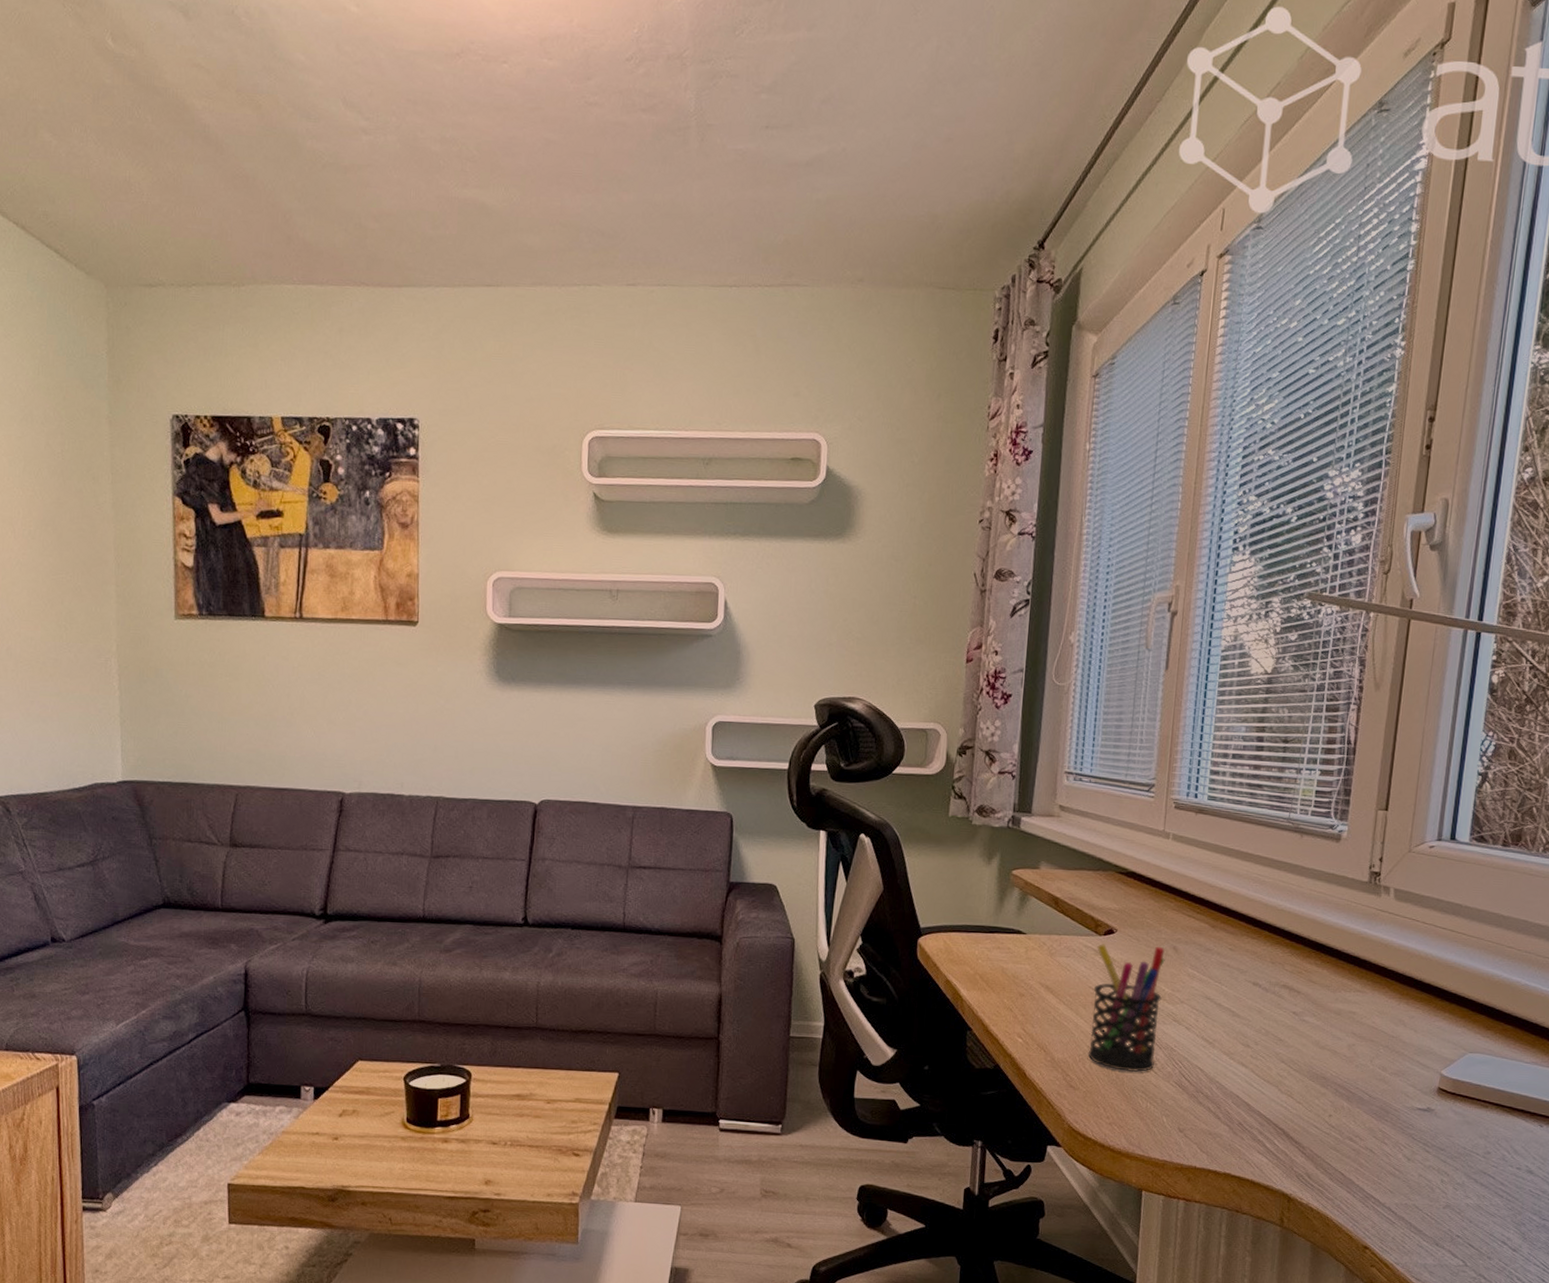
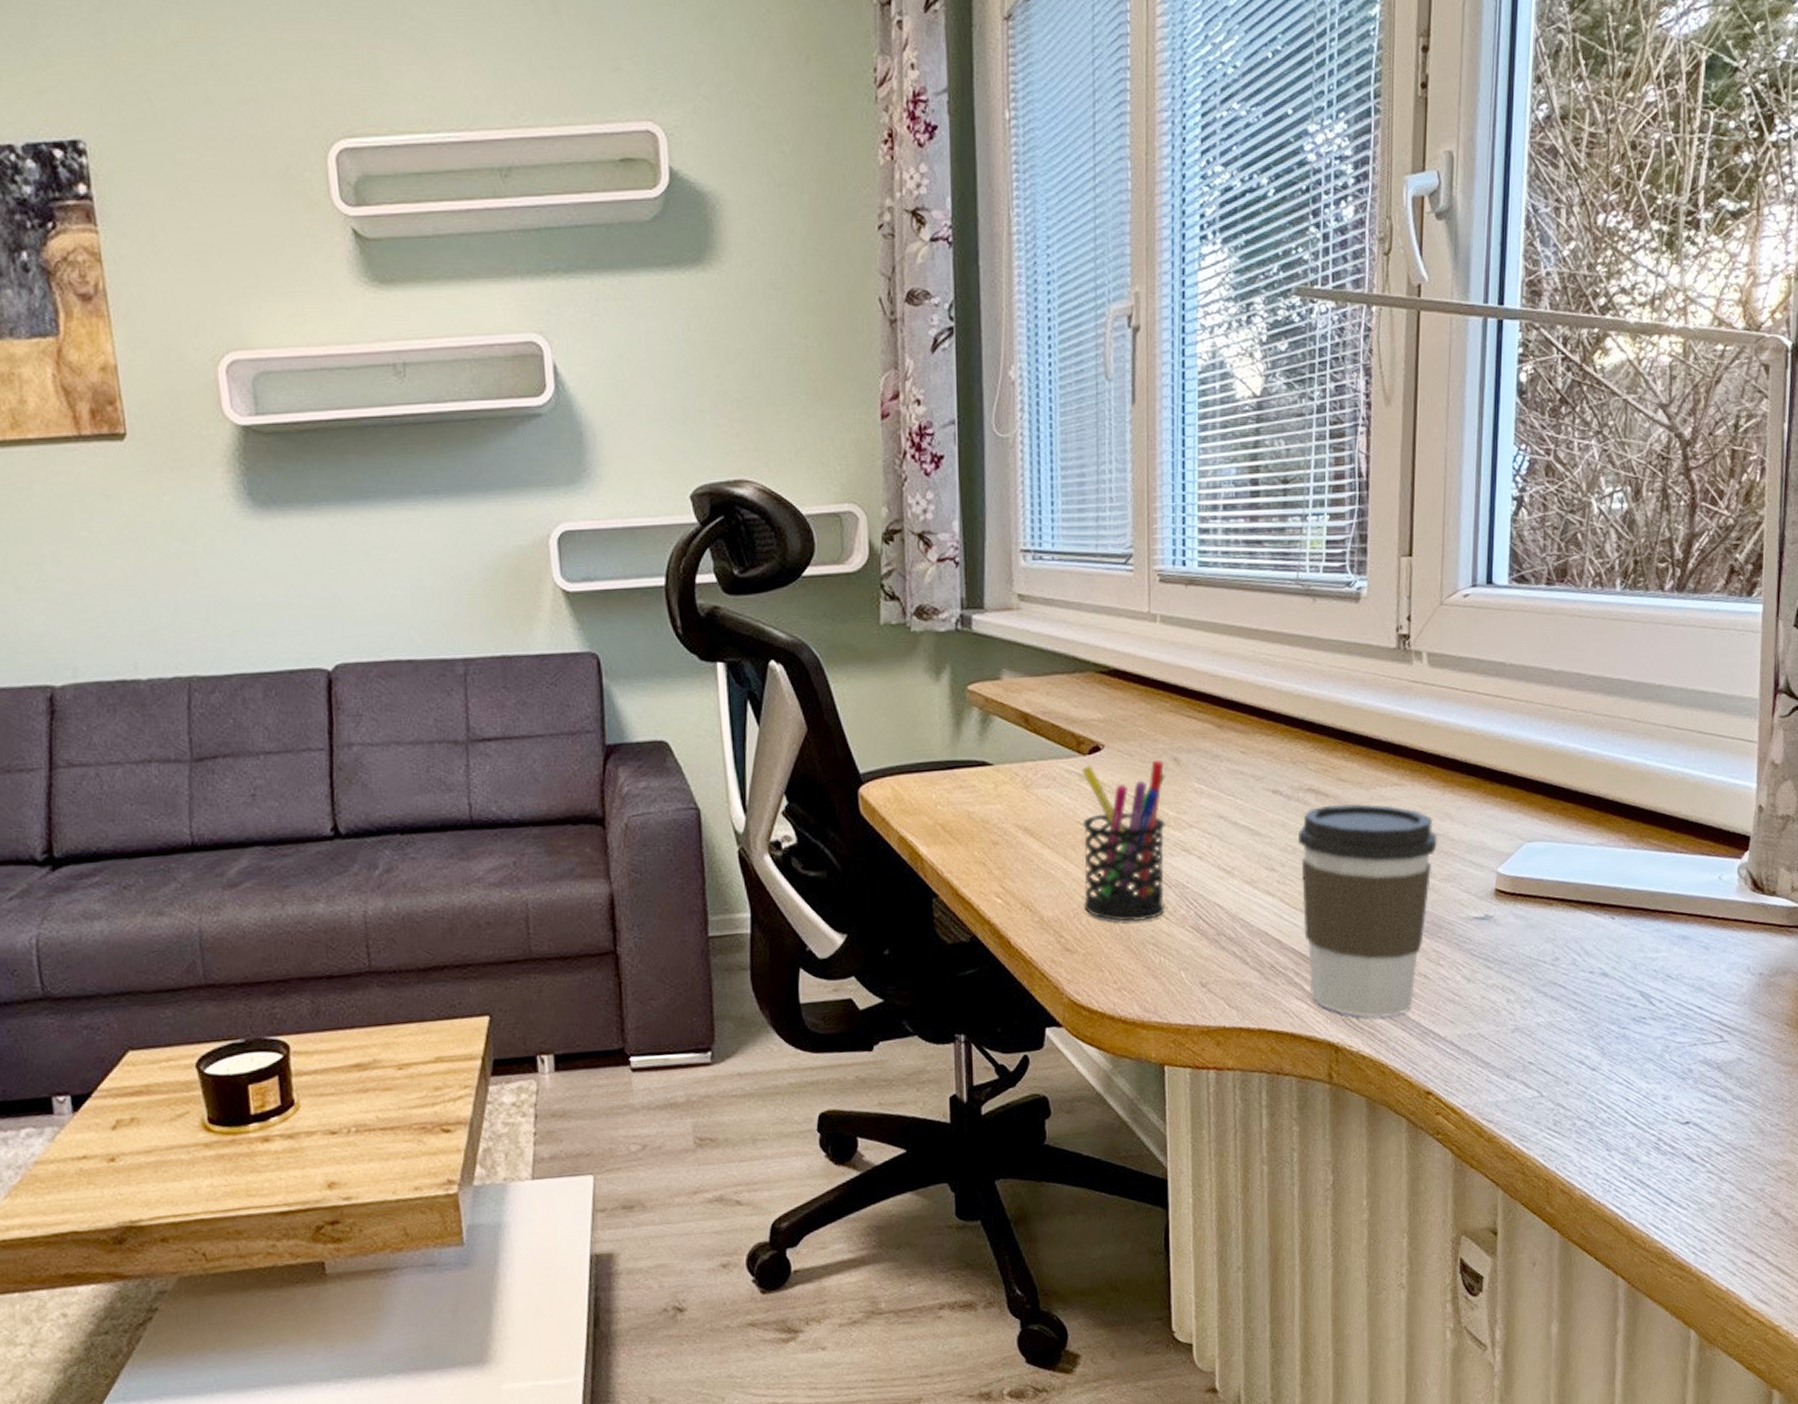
coffee cup: none [1269,1000,1391,1179] -> present [1298,803,1438,1017]

